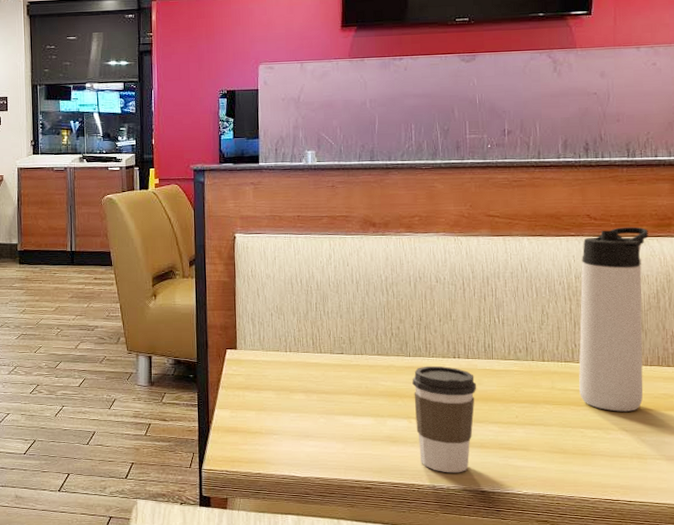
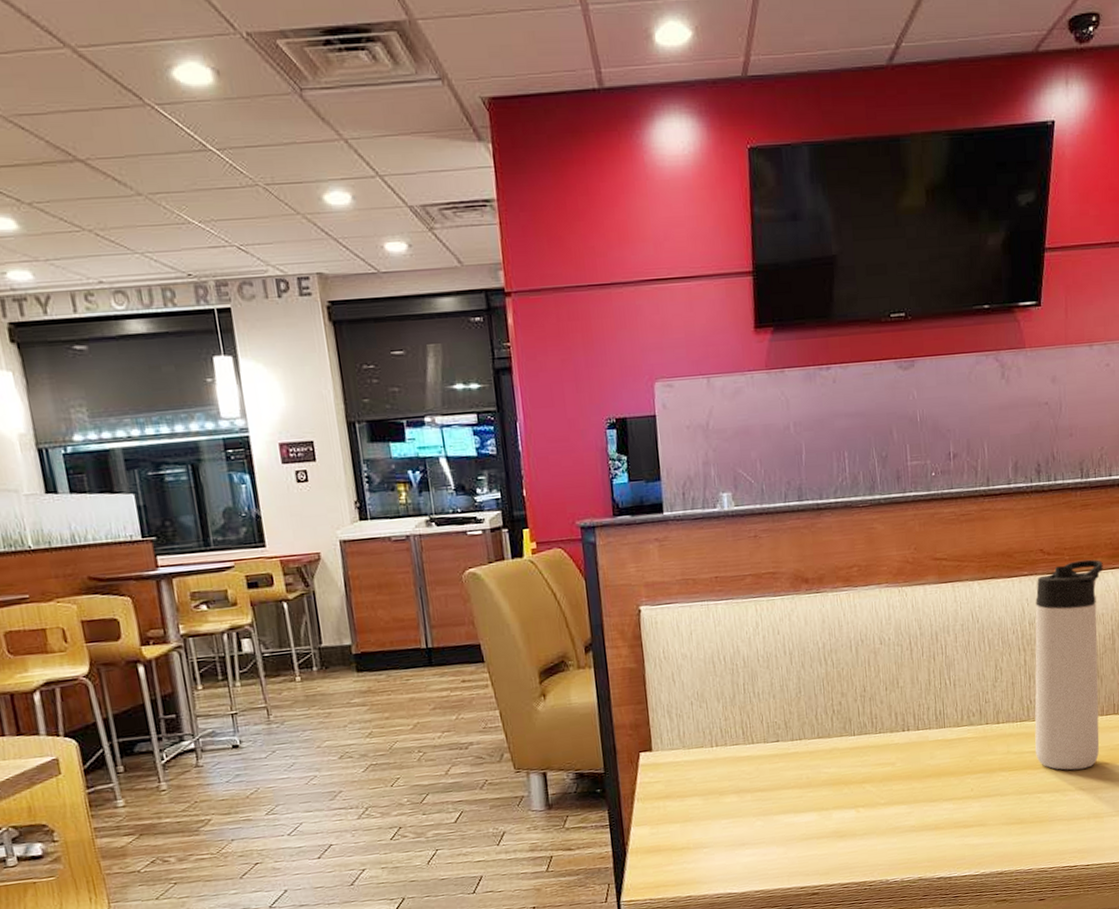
coffee cup: present [412,365,477,473] -> none [858,742,929,864]

